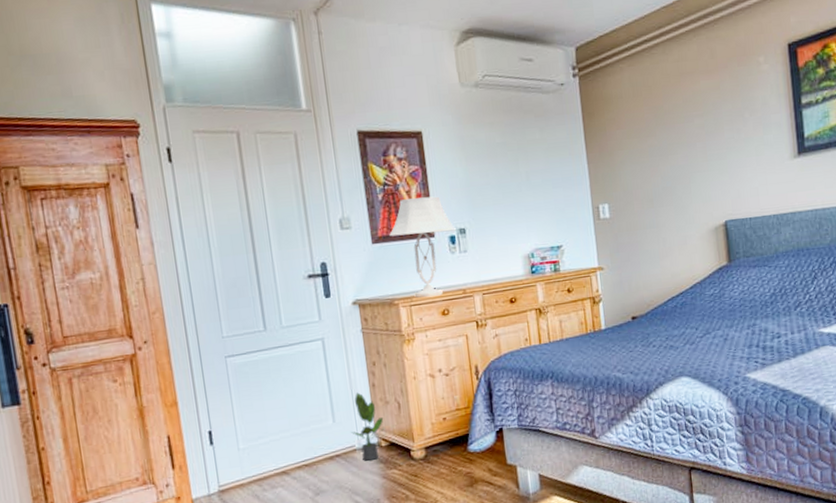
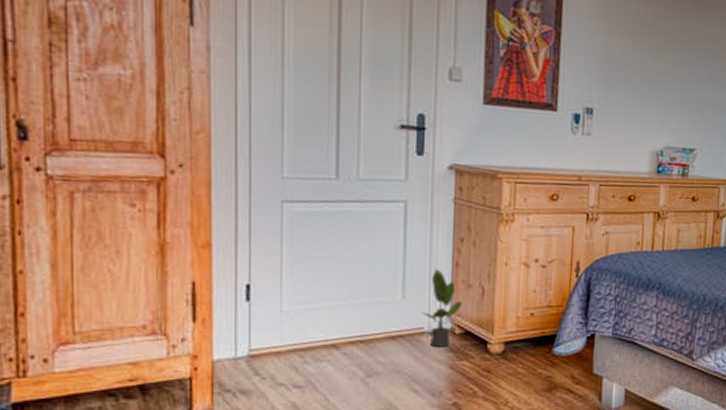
table lamp: present [389,196,456,298] -> none [505,61,582,178]

